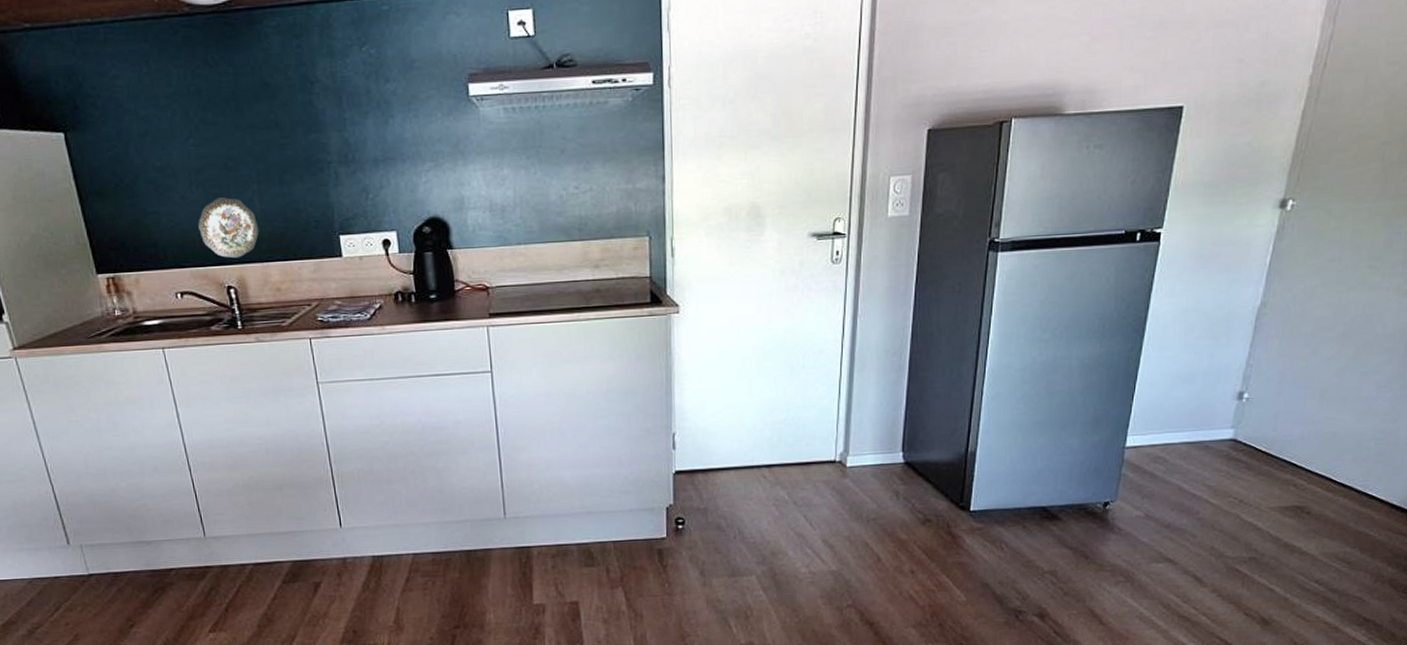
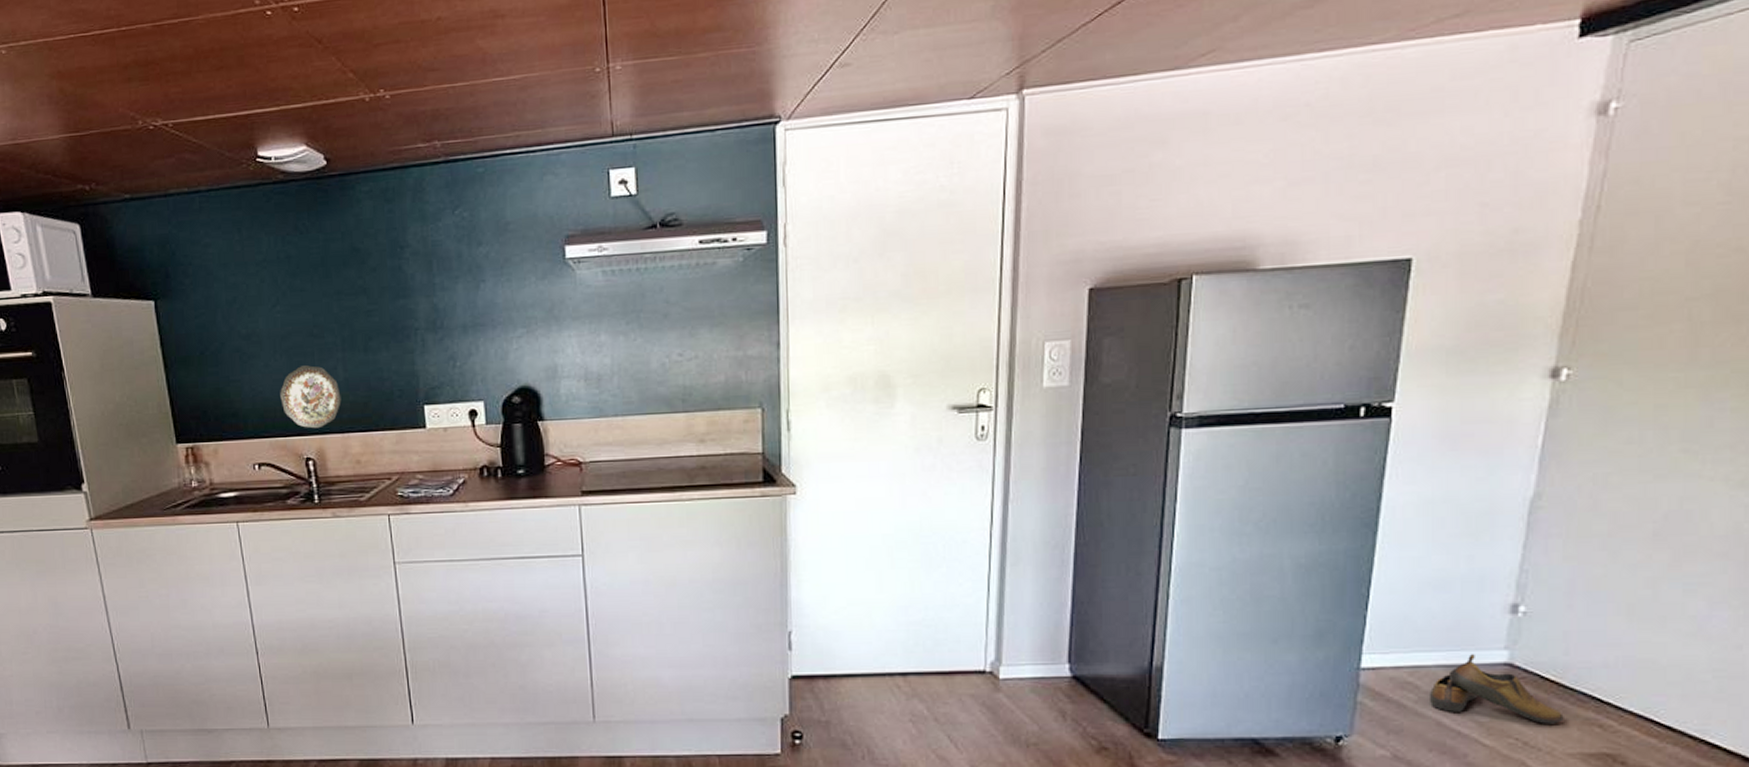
shoe: none [1174,433,1270,486] -> present [1428,654,1564,724]

